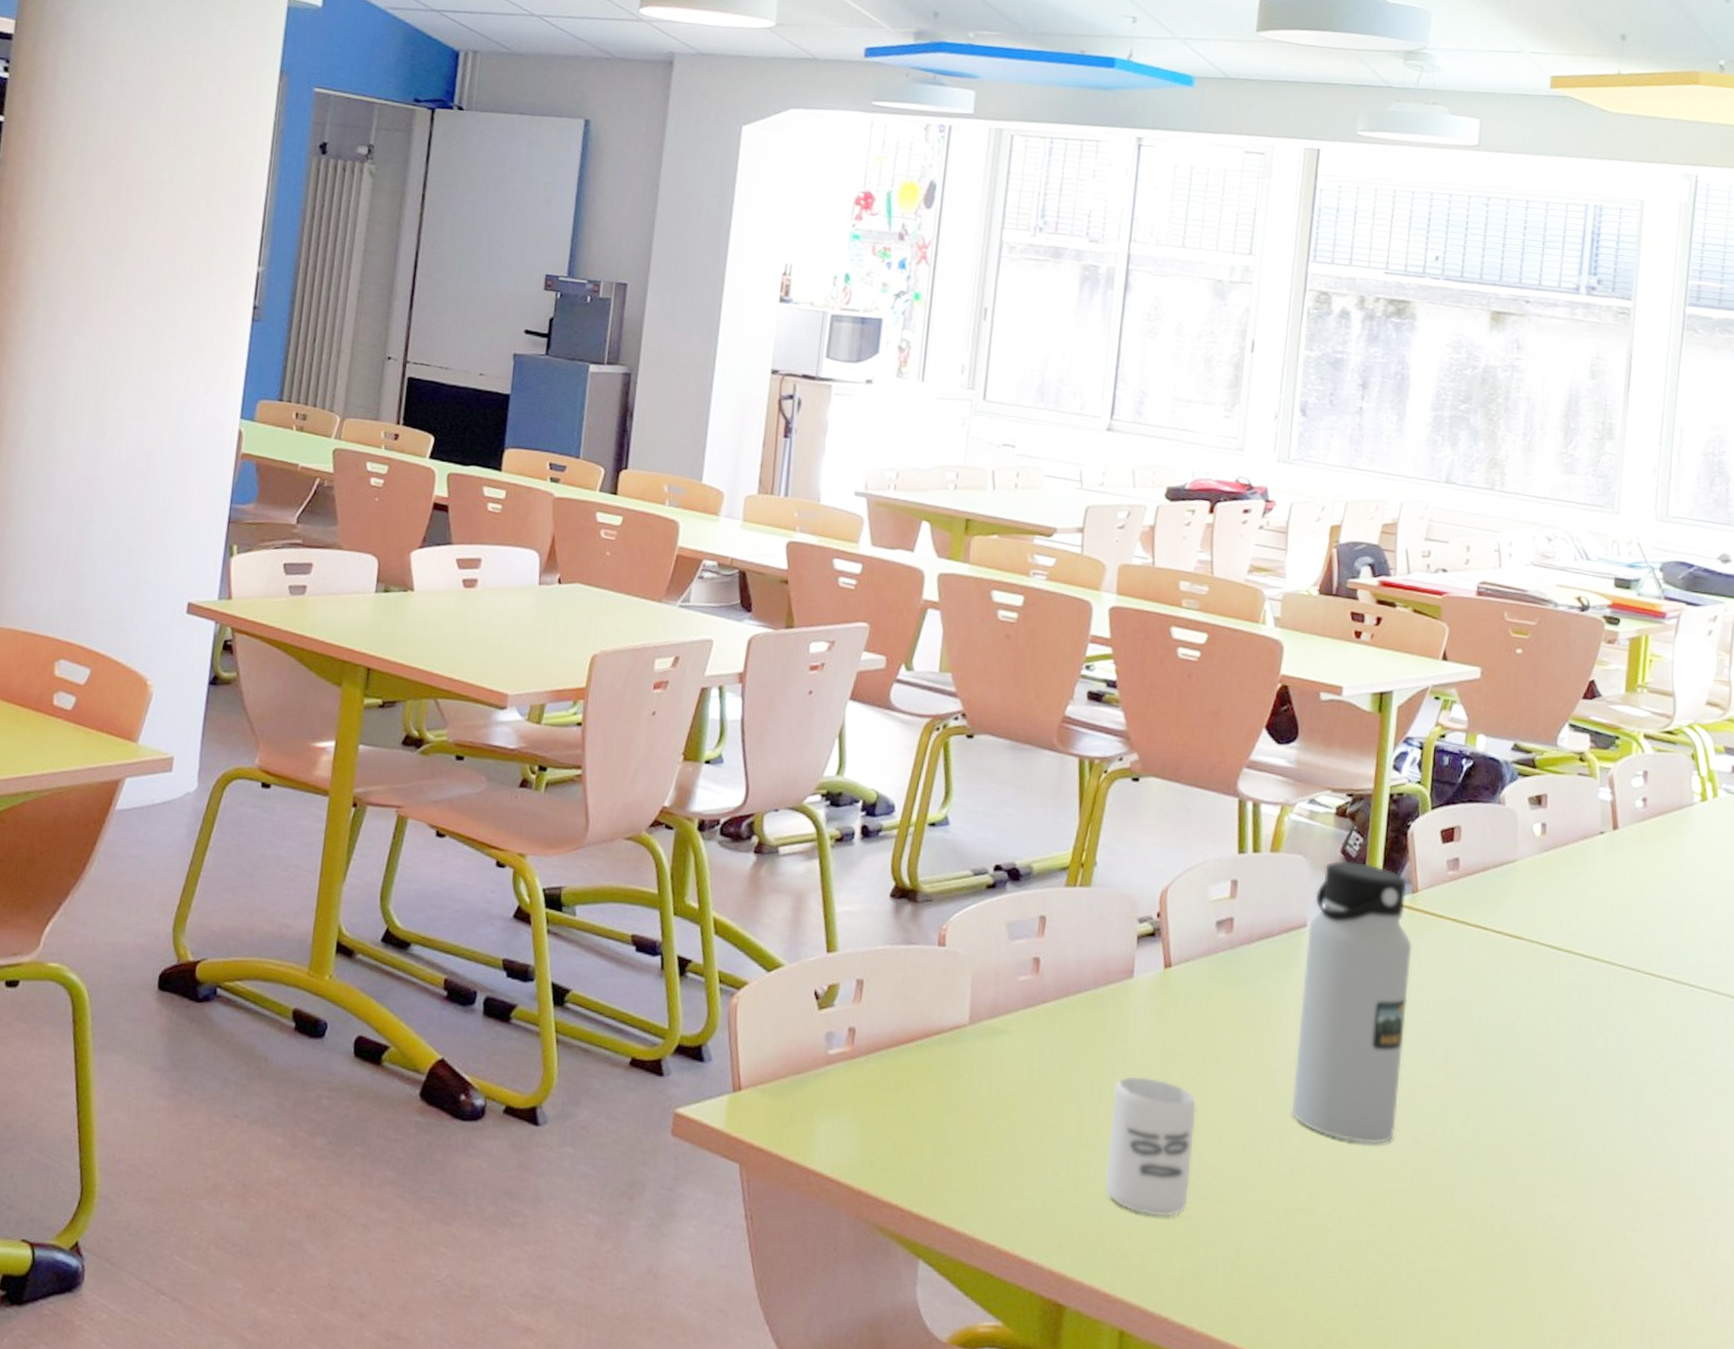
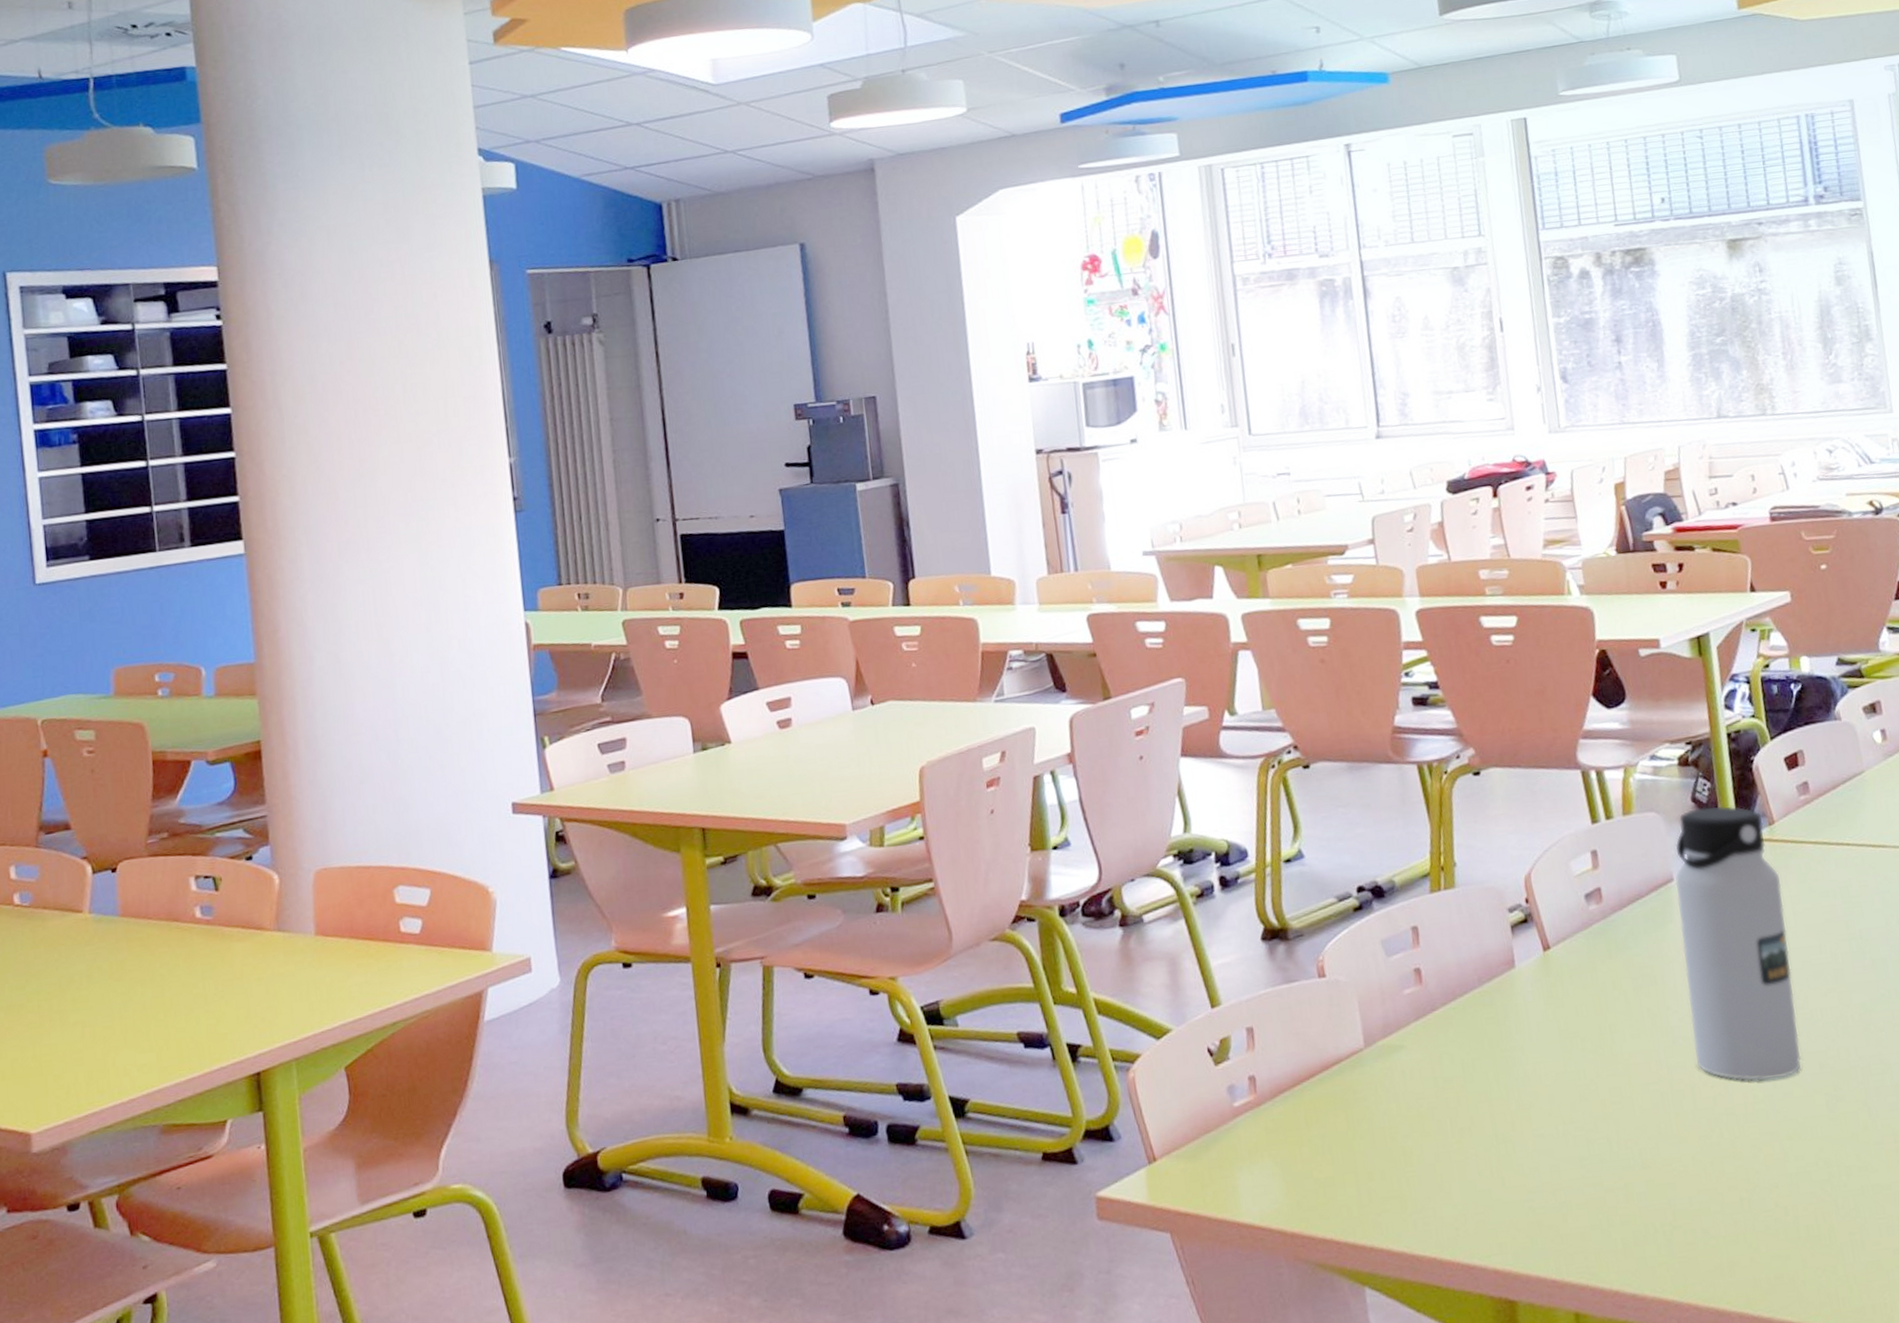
cup: present [1104,1076,1197,1217] -> none [1519,1060,1615,1196]

